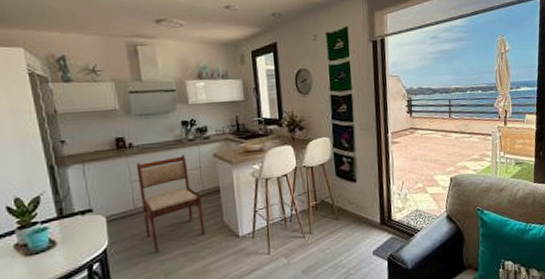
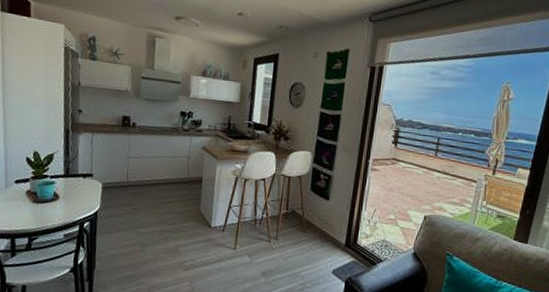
dining chair: present [136,154,205,252] -> none [132,141,185,224]

